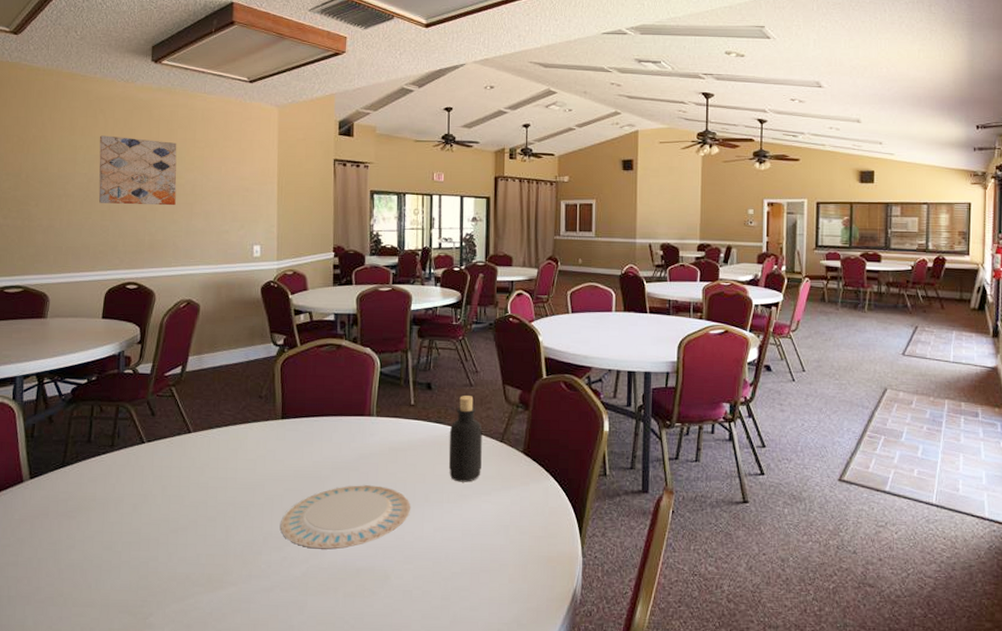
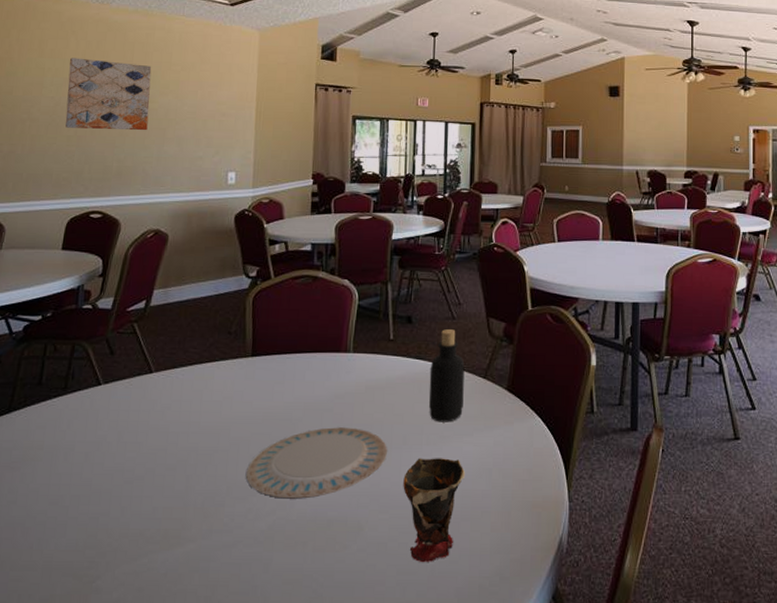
cup: none [426,514,485,610] -> present [403,458,466,563]

